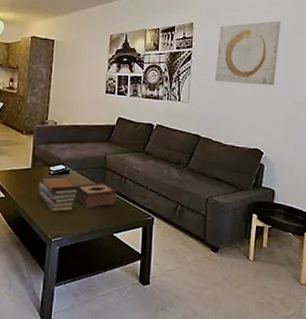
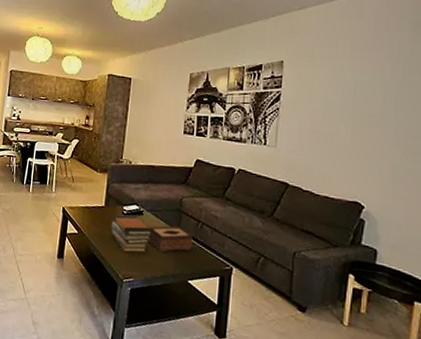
wall art: present [215,21,281,85] -> none [308,59,391,131]

